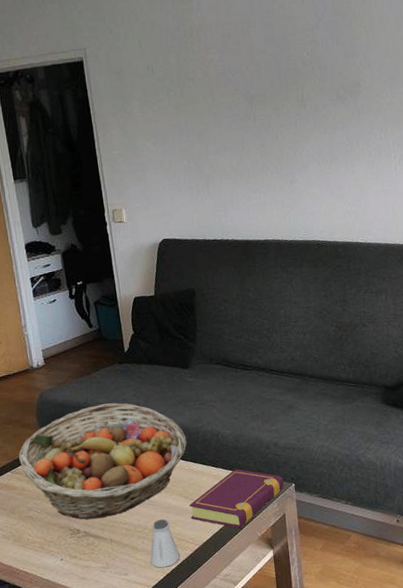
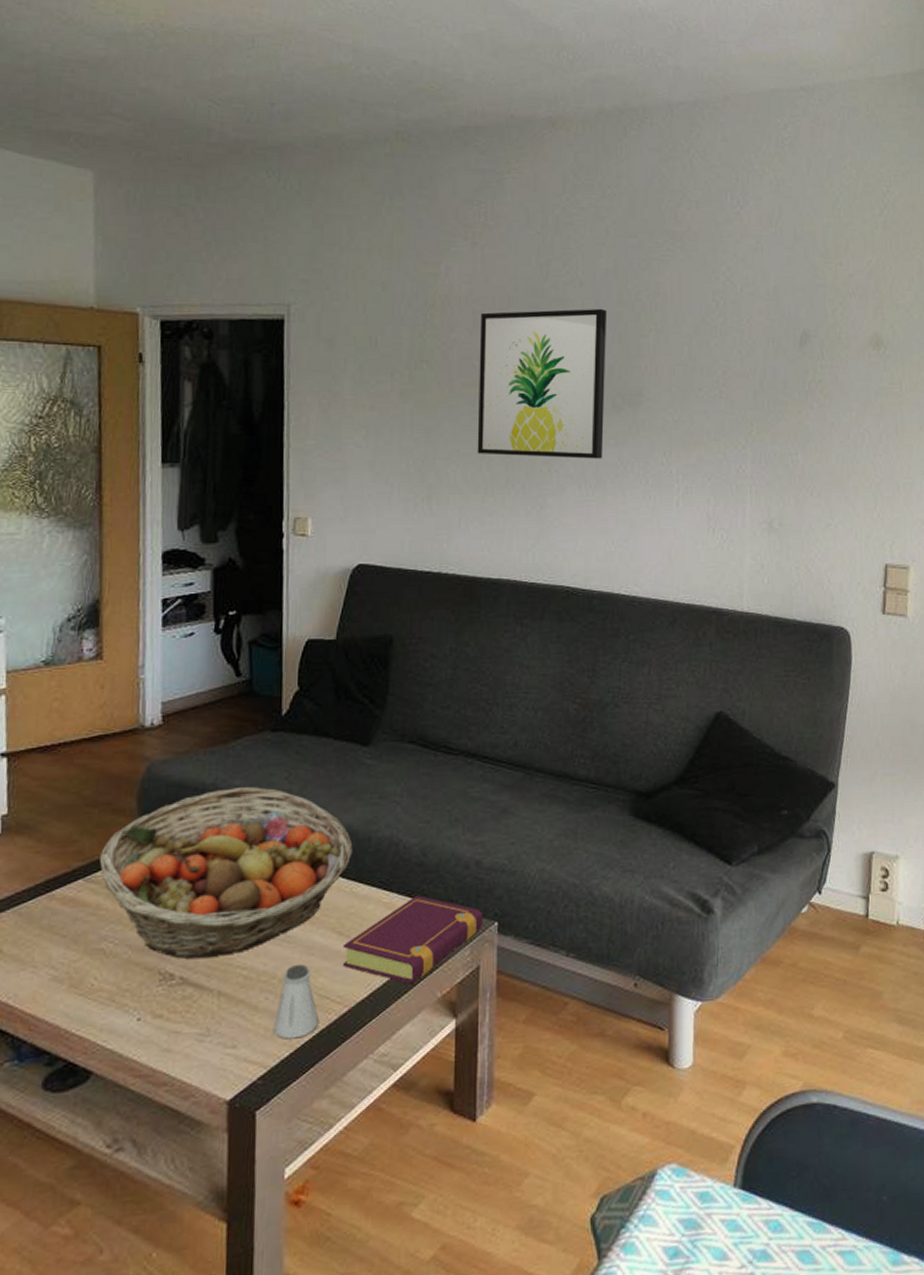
wall art: none [228,19,334,147] -> present [477,308,607,459]

